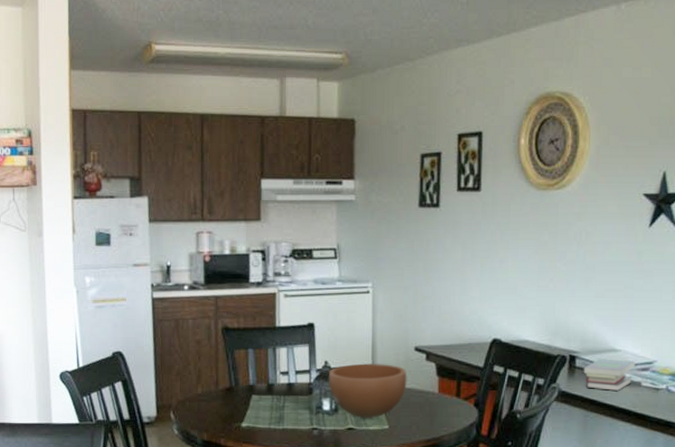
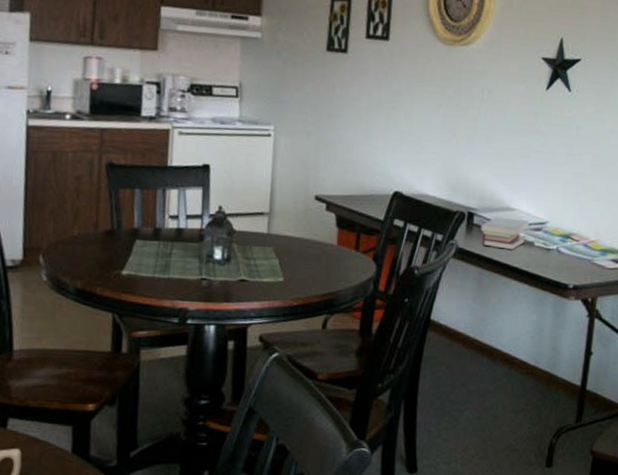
bowl: present [328,363,407,419] -> none [221,210,306,270]

